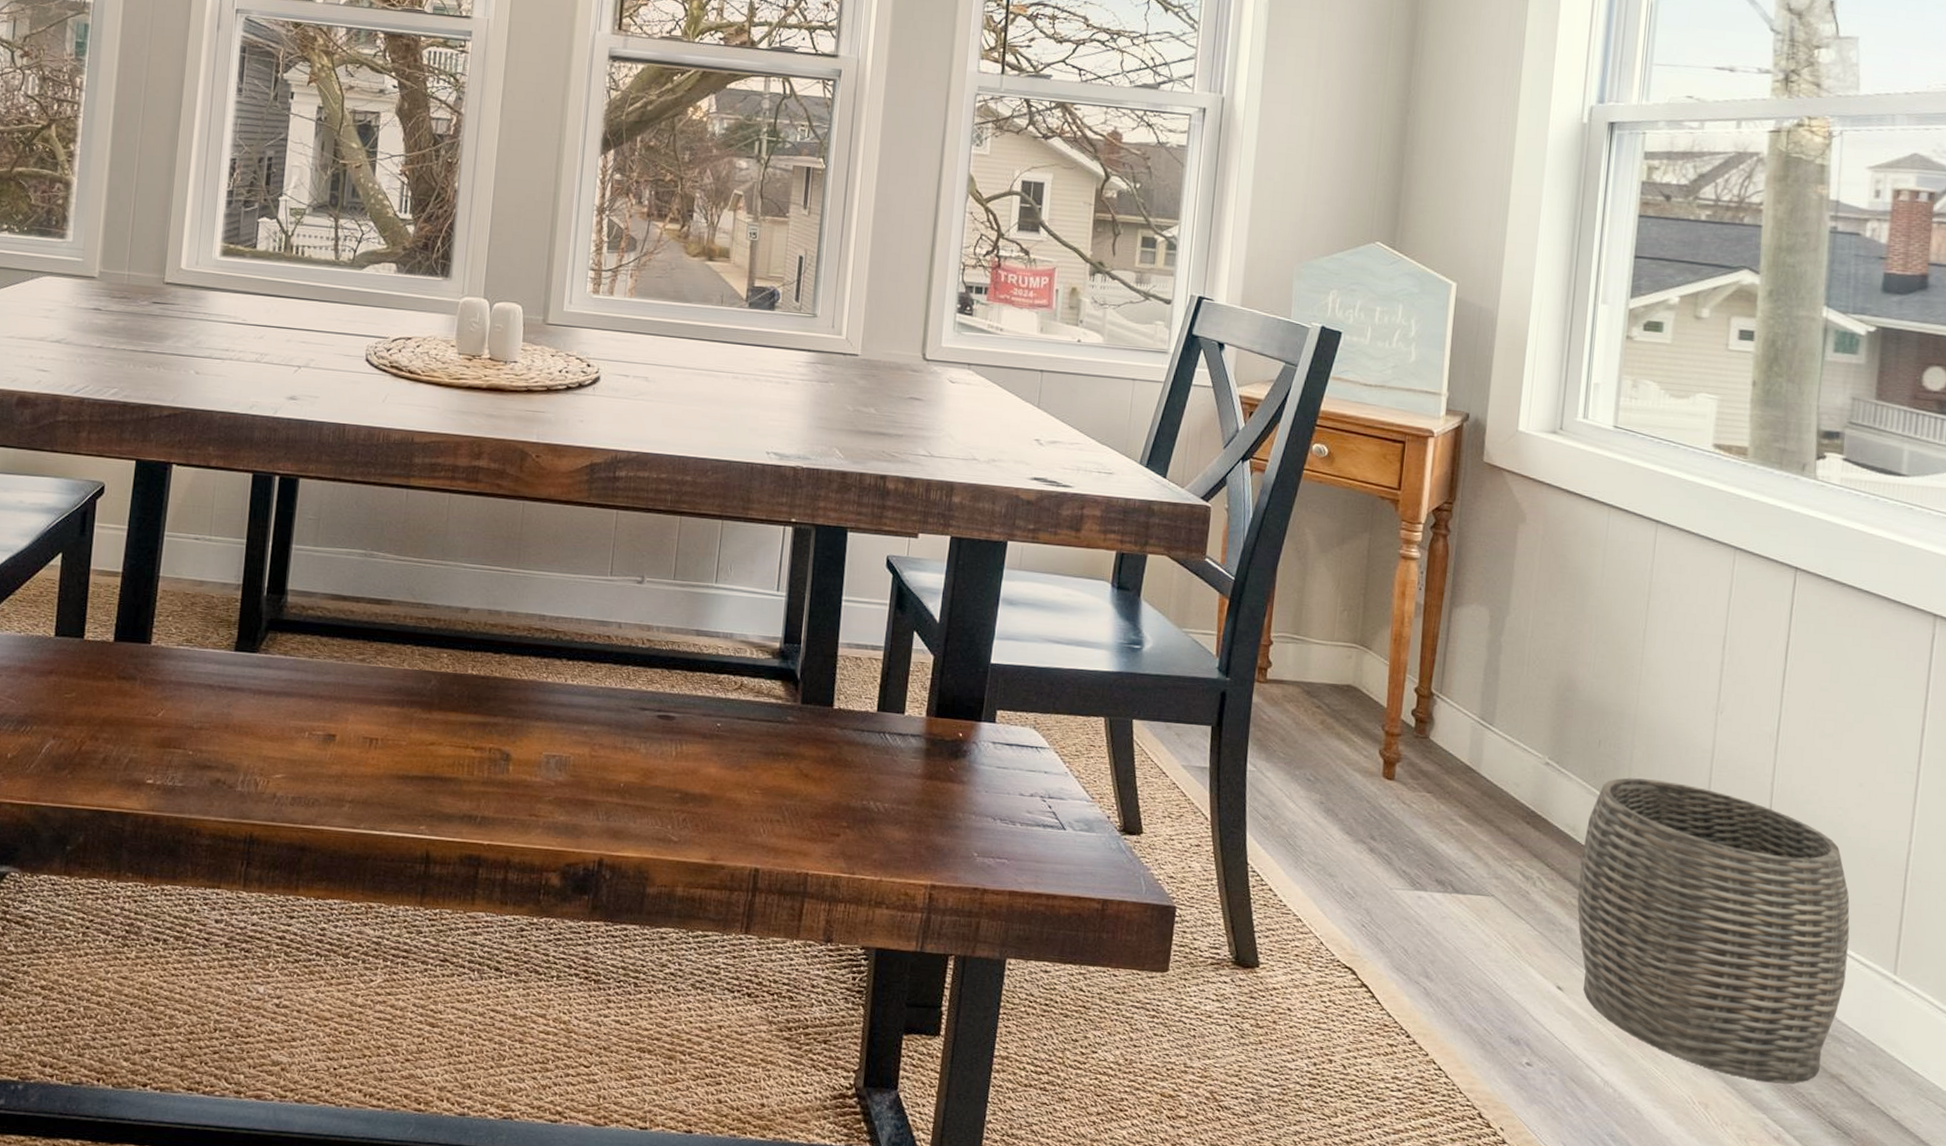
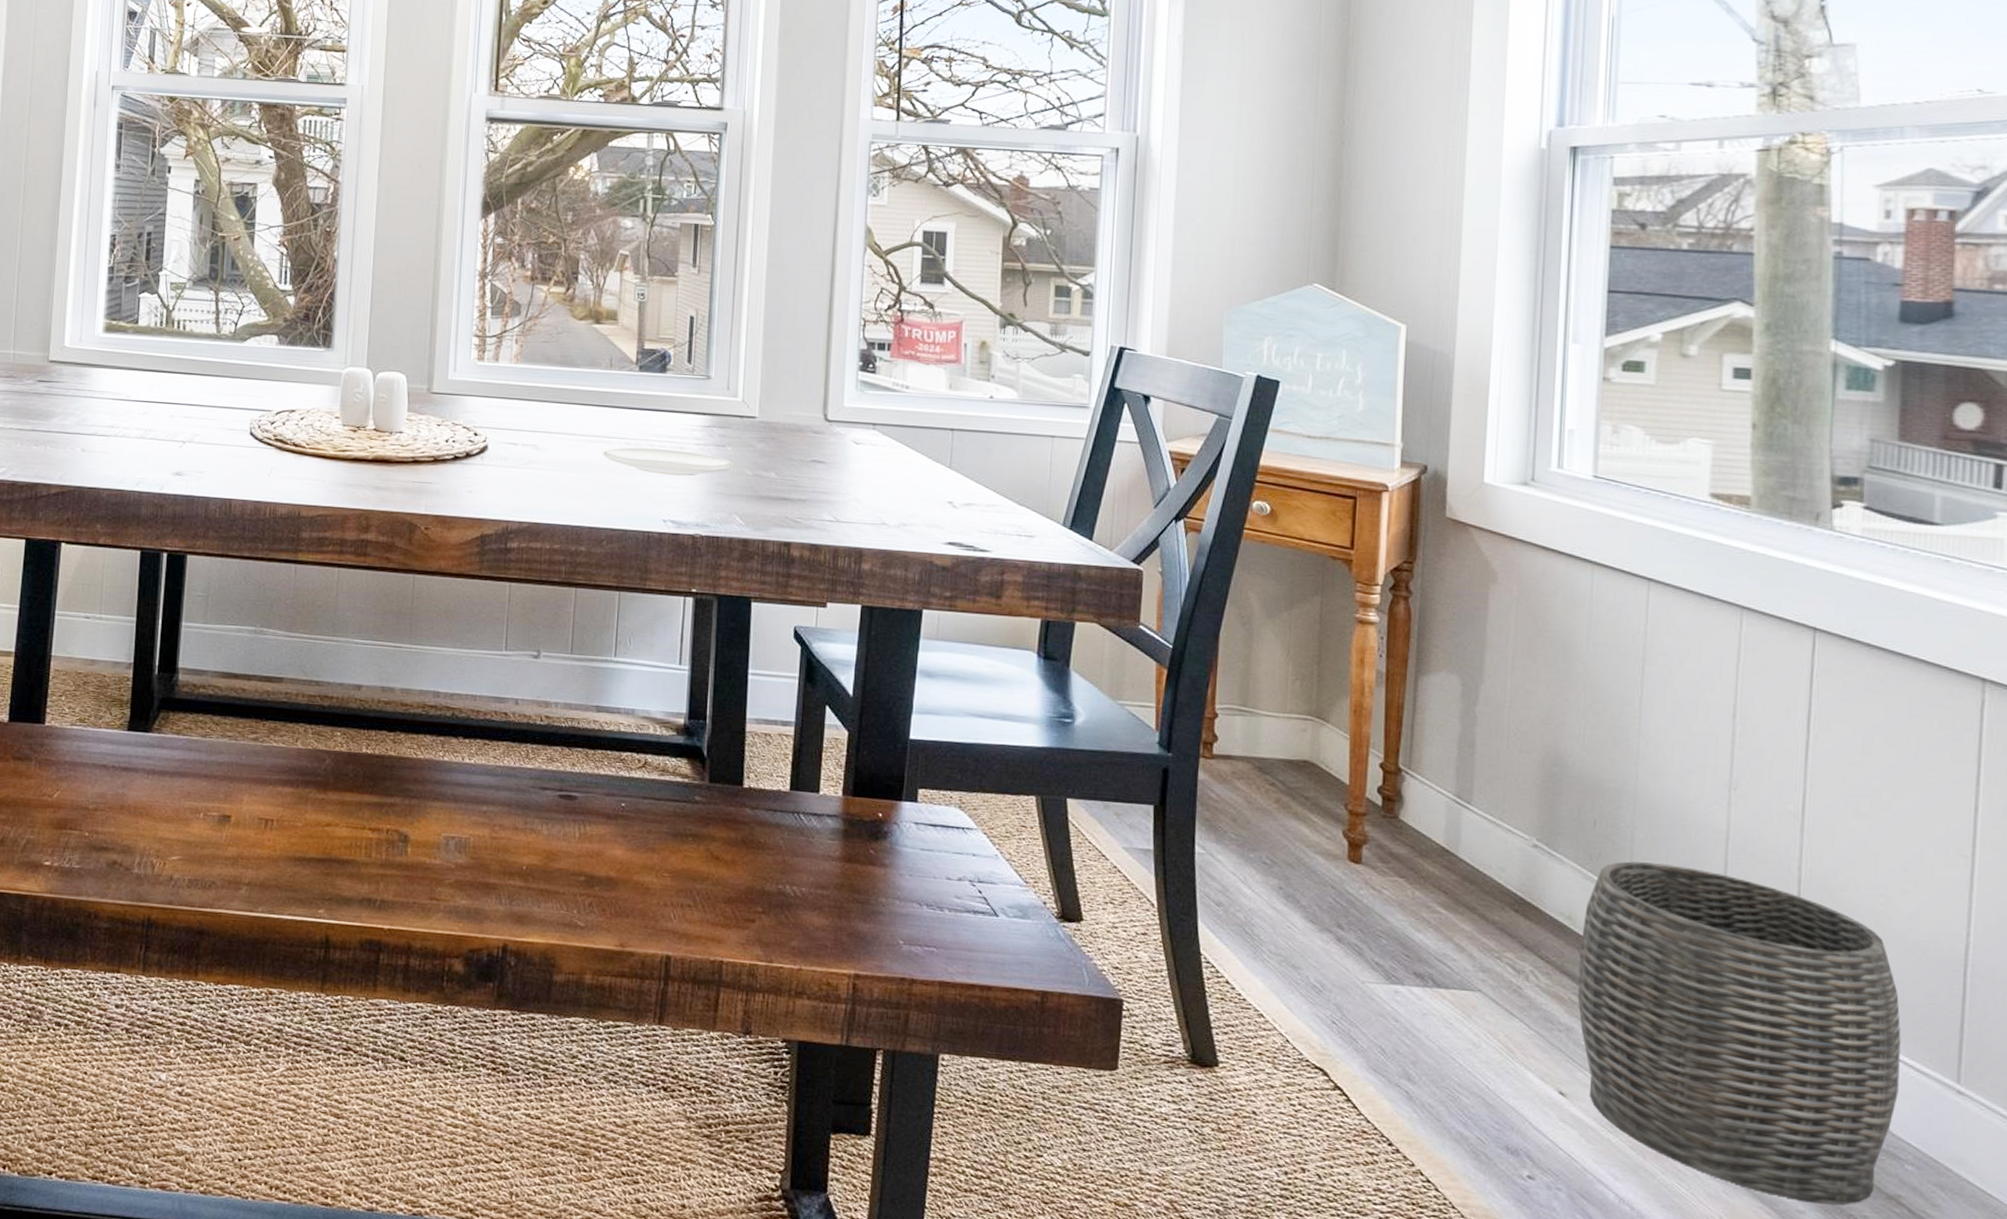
plate: none [711,381,835,411] -> present [603,447,733,476]

